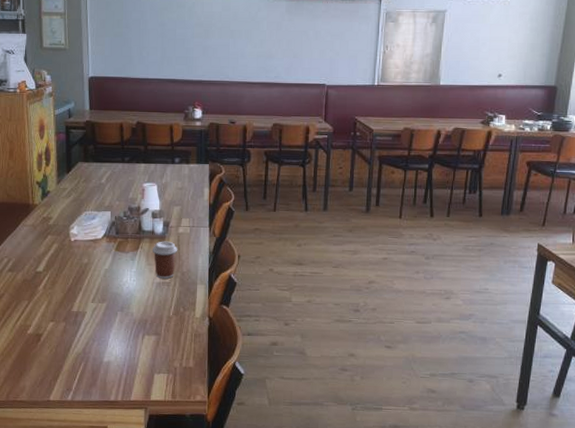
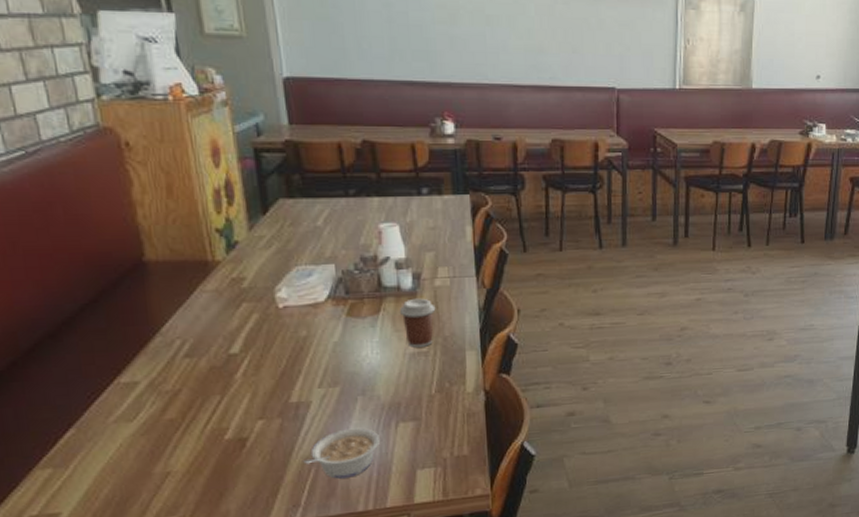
legume: none [76,335,130,373] -> present [301,427,380,479]

